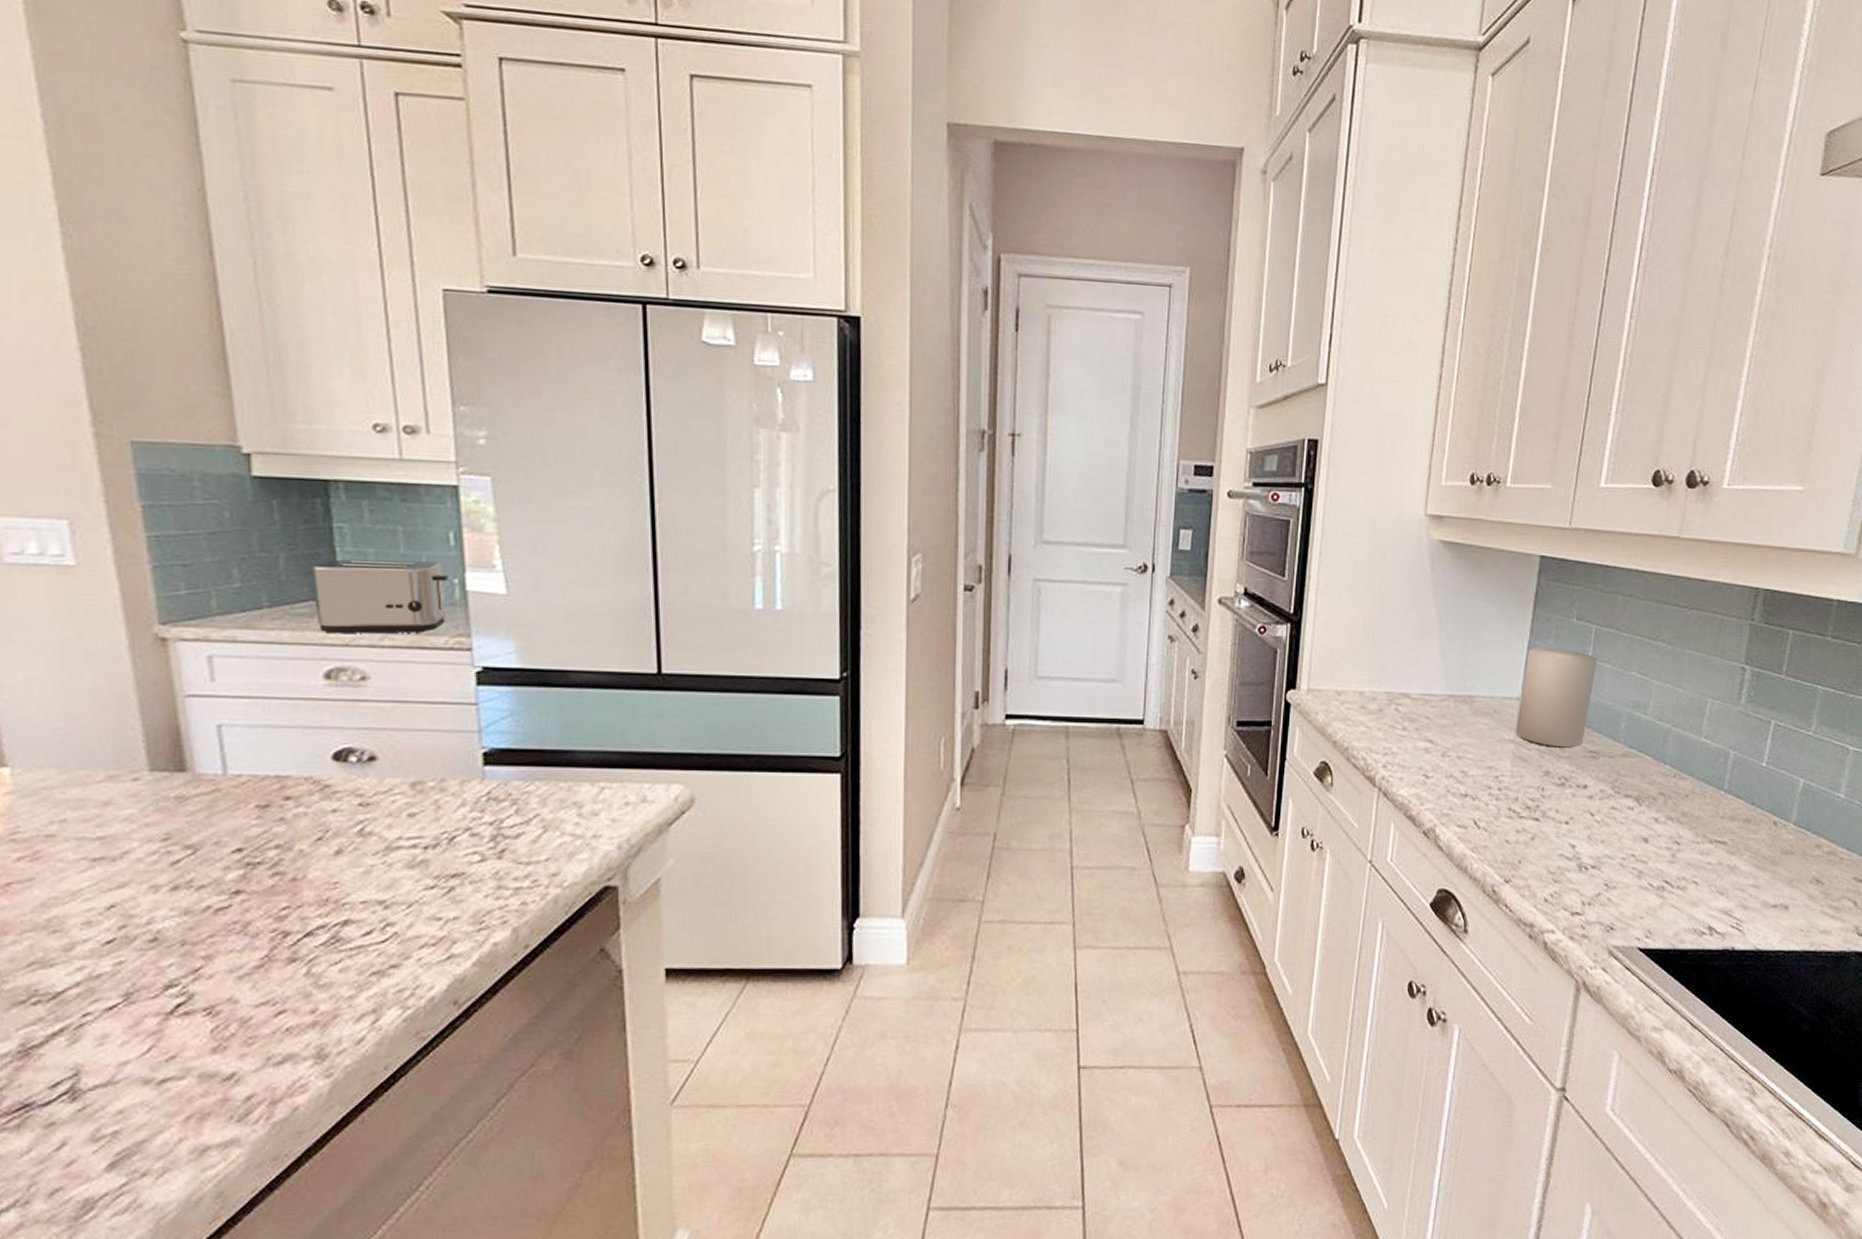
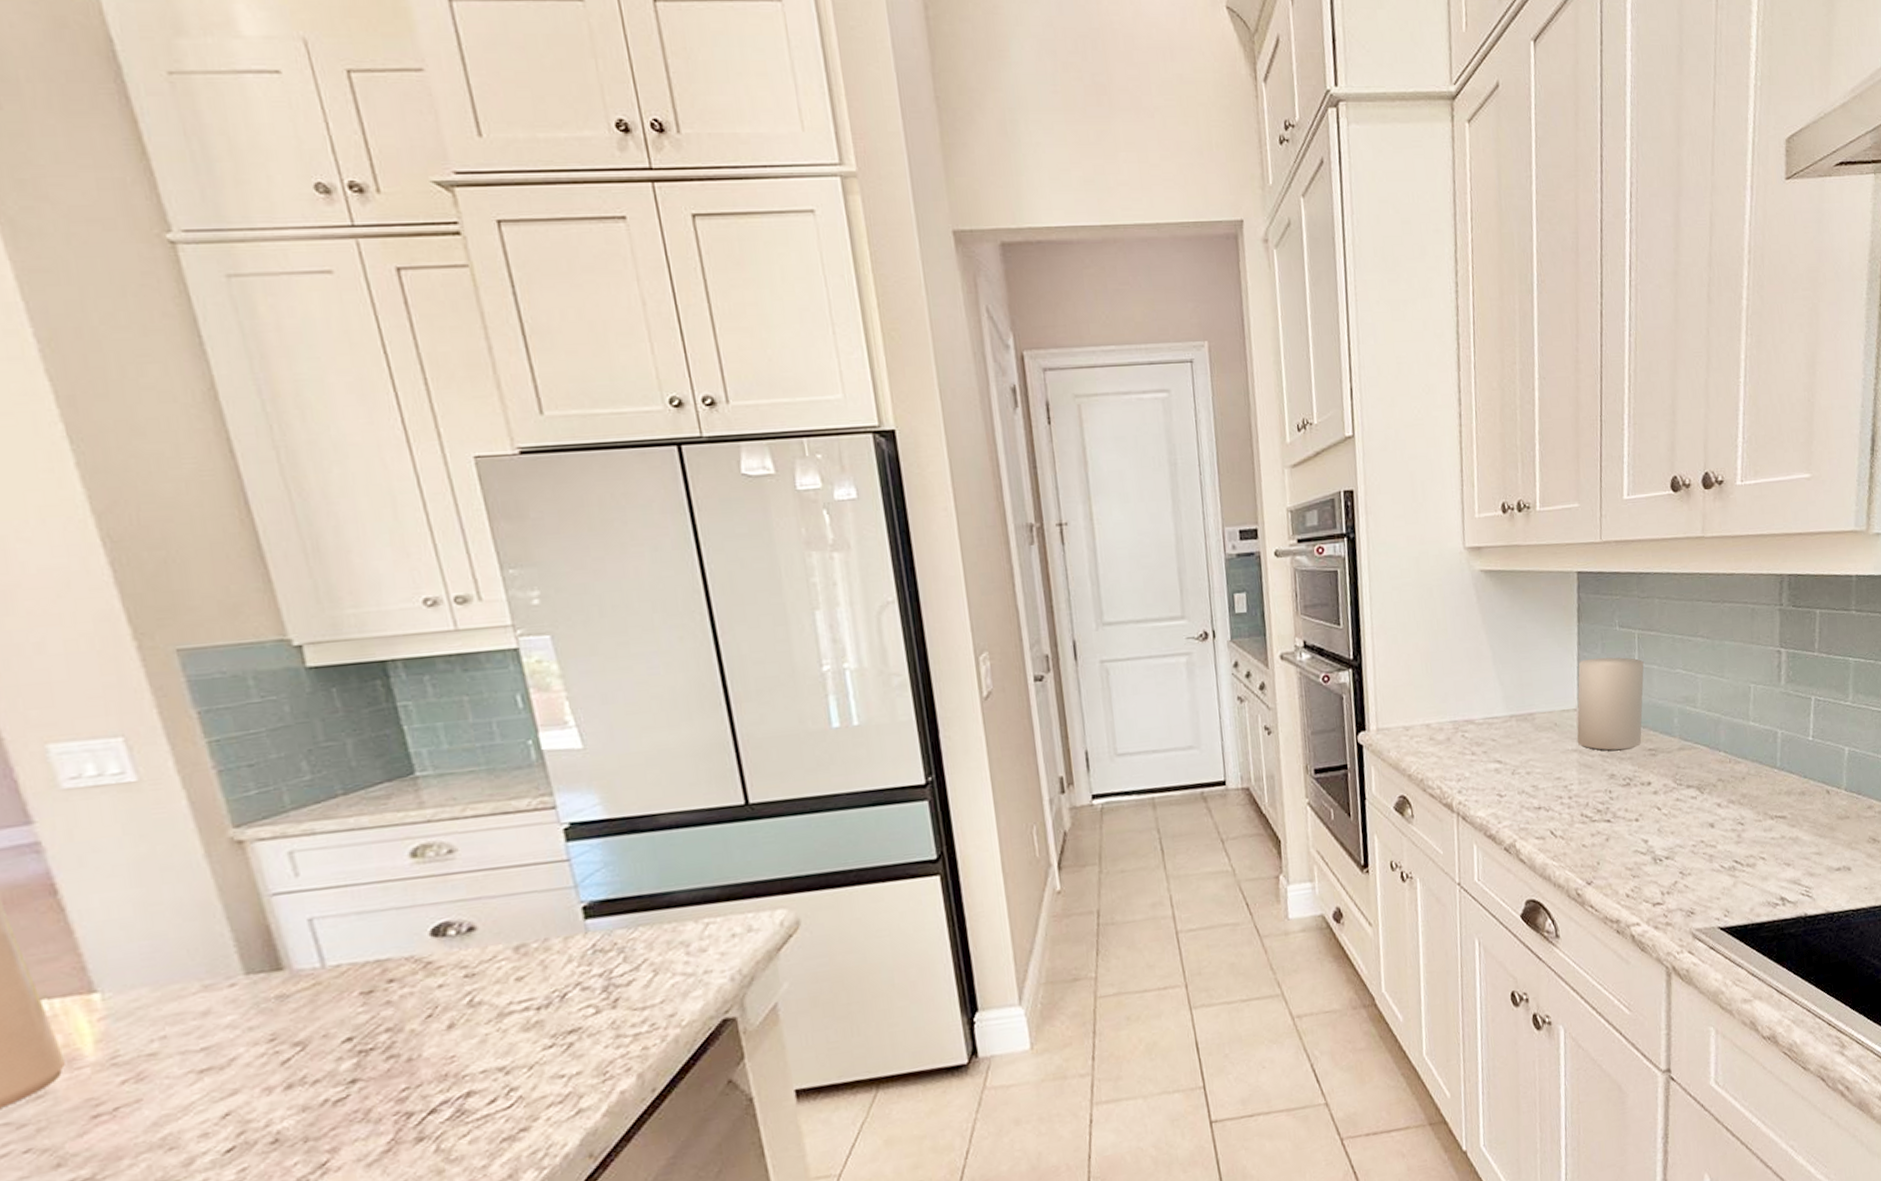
toaster: present [311,559,449,634] -> none [381,726,525,813]

